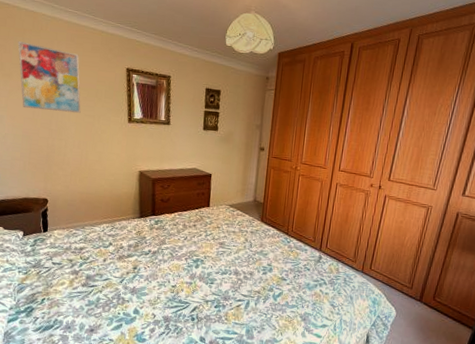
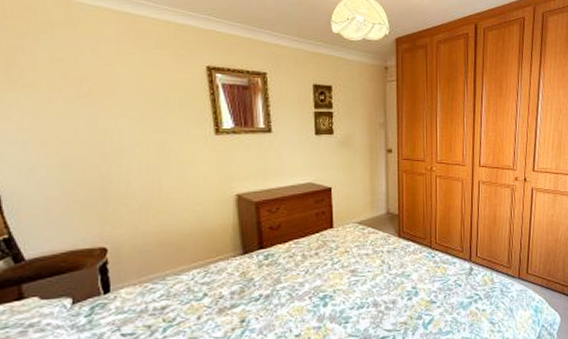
wall art: present [18,40,81,114] -> none [43,38,147,129]

